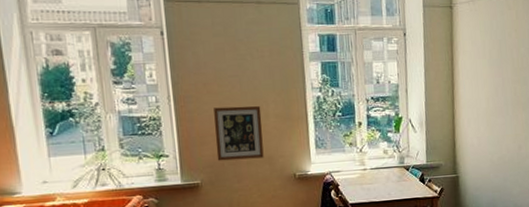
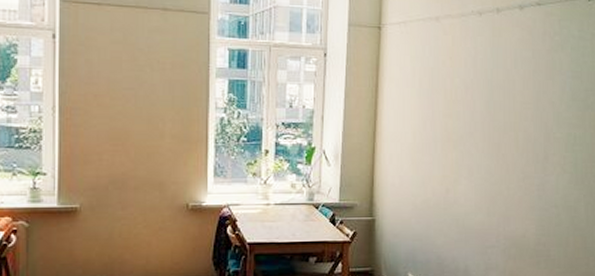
wall art: present [214,105,264,161] -> none [101,123,156,184]

